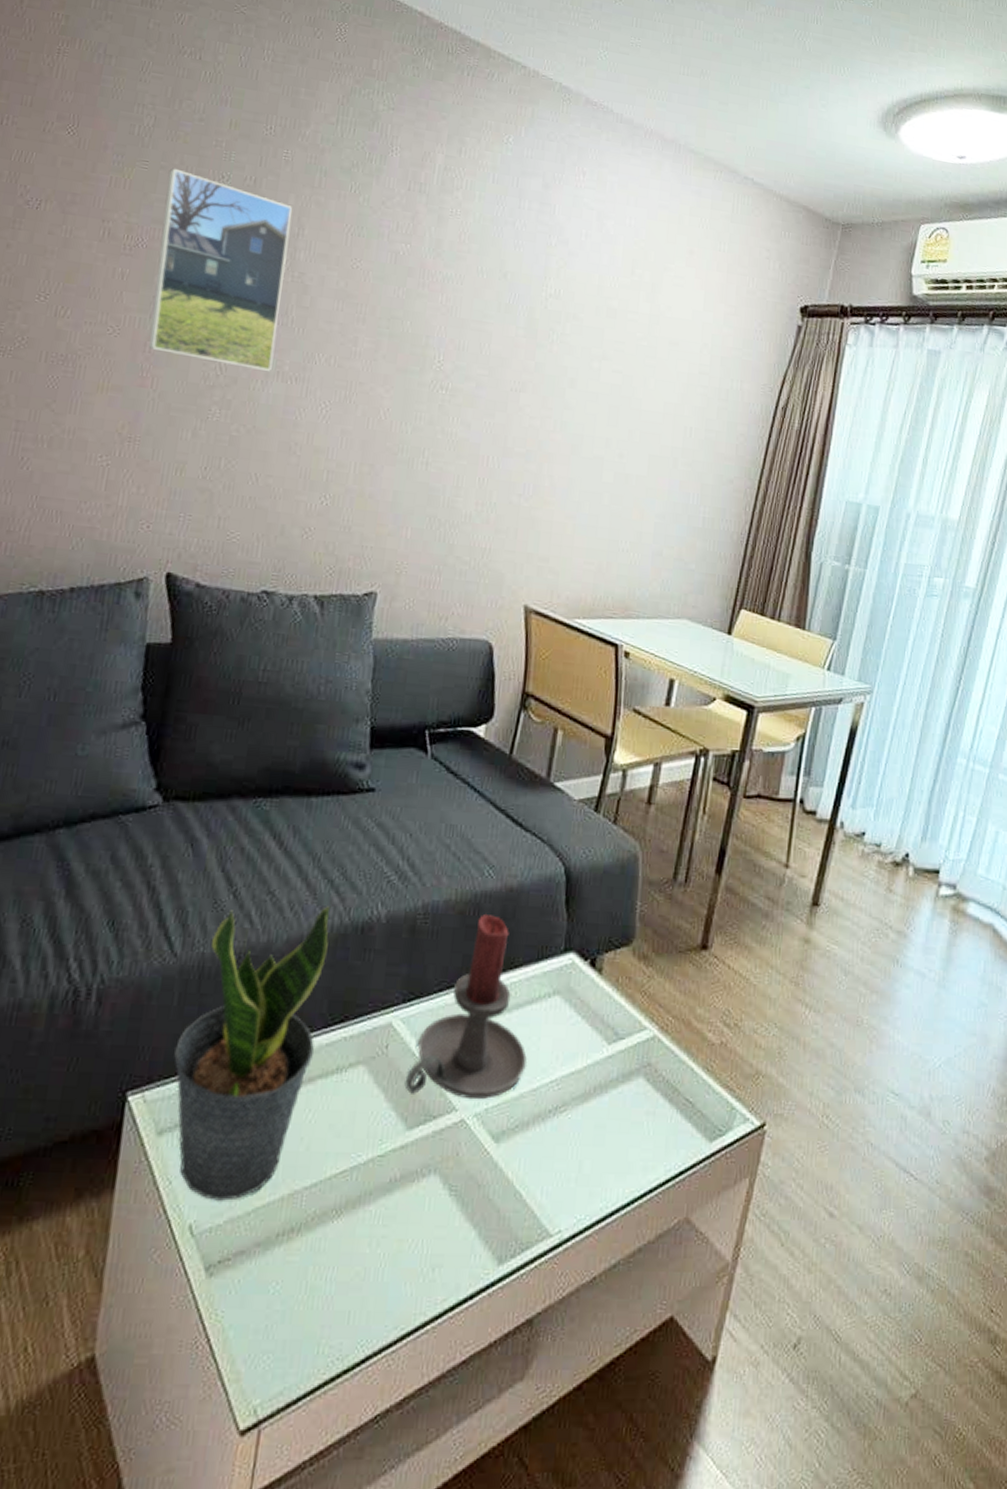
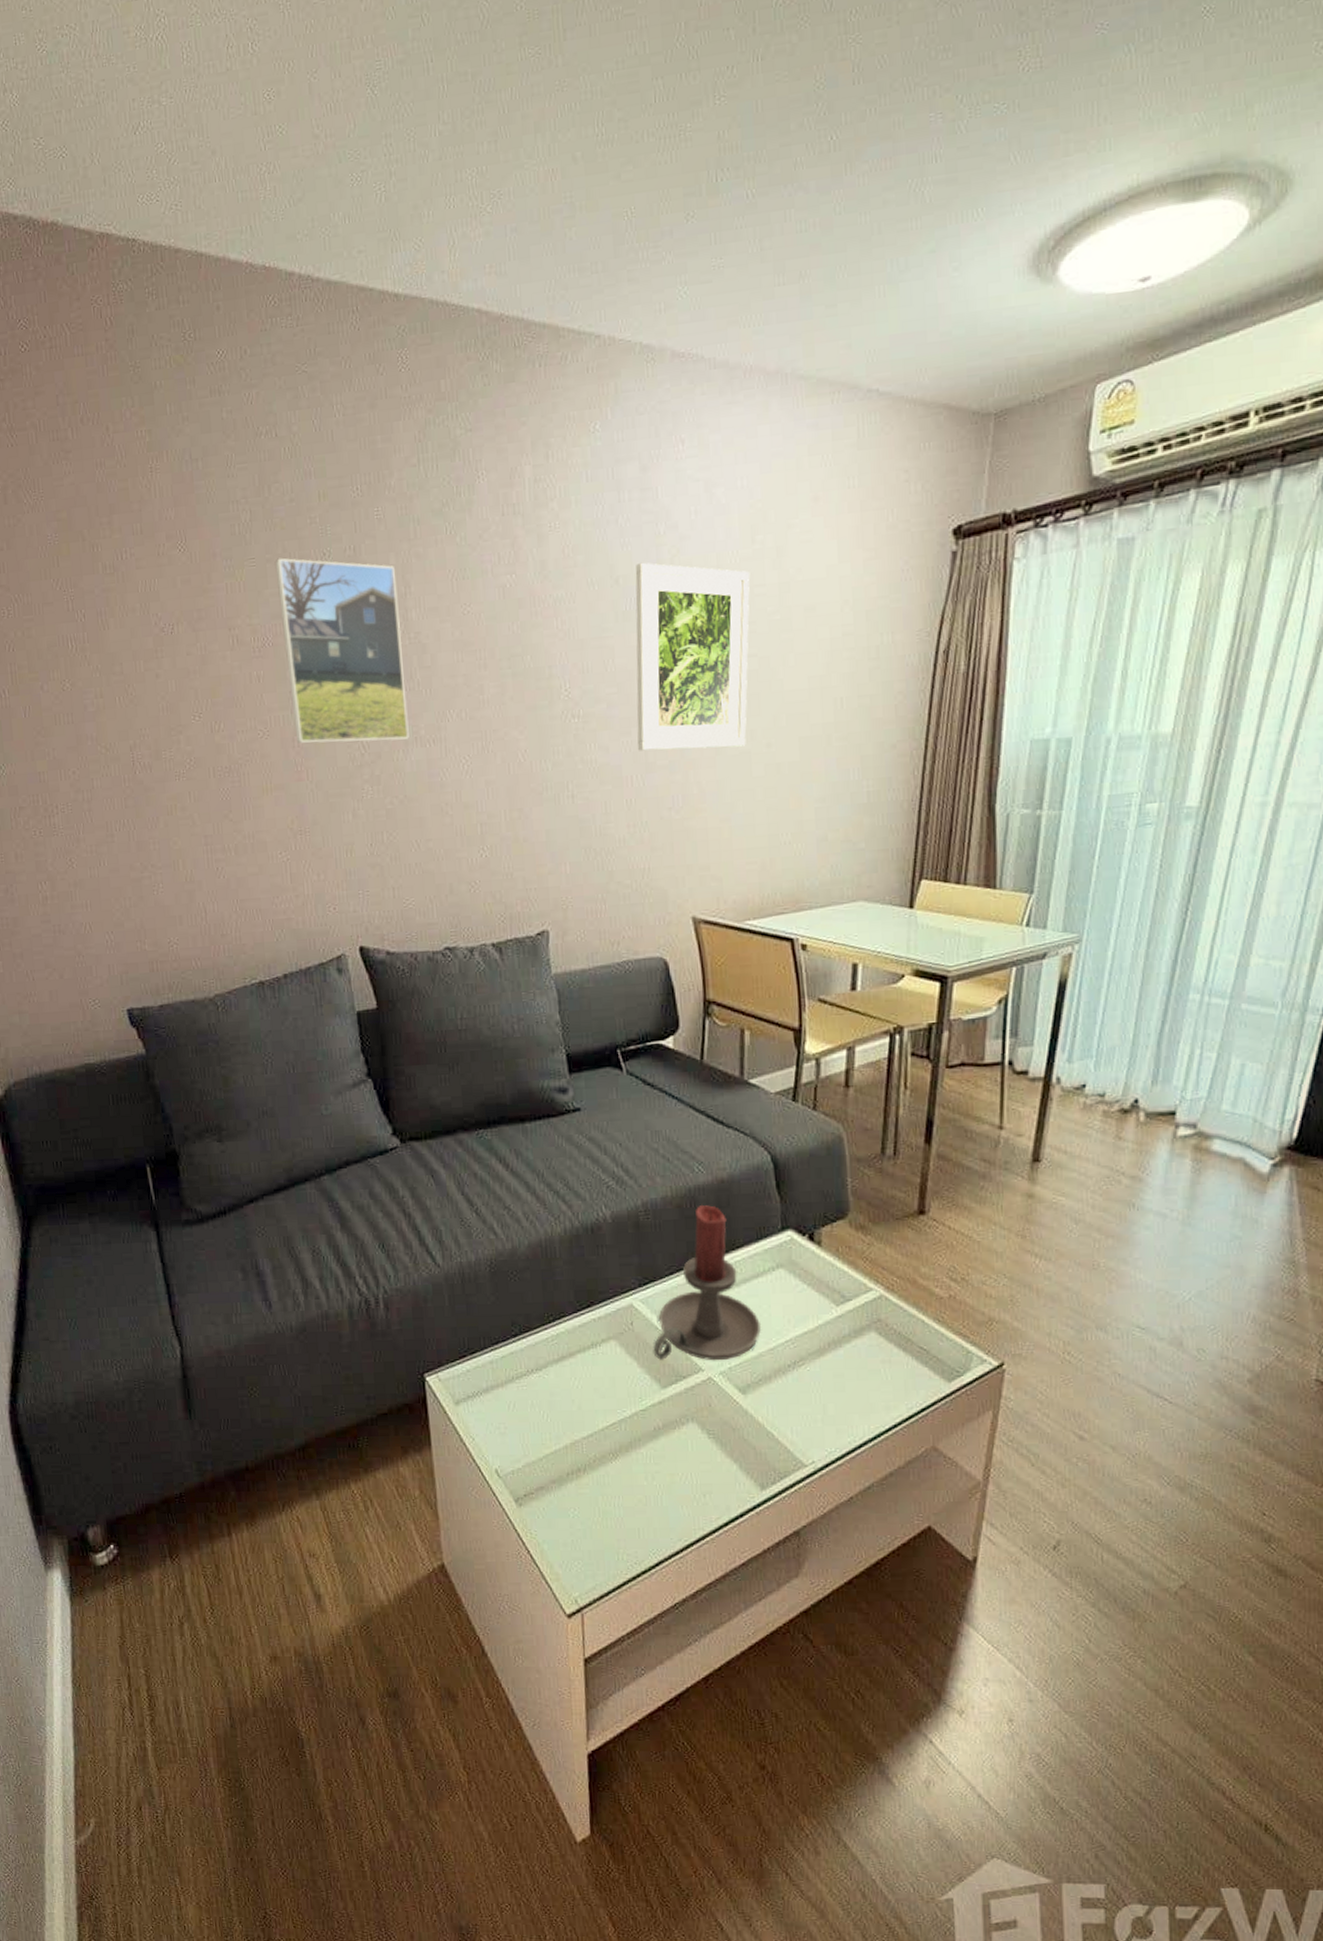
potted plant: present [174,906,331,1201] -> none [454,1213,569,1451]
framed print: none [498,264,626,452] -> present [635,562,750,751]

